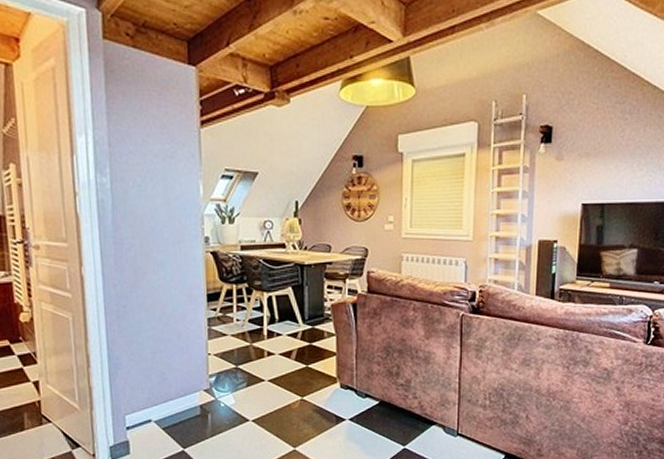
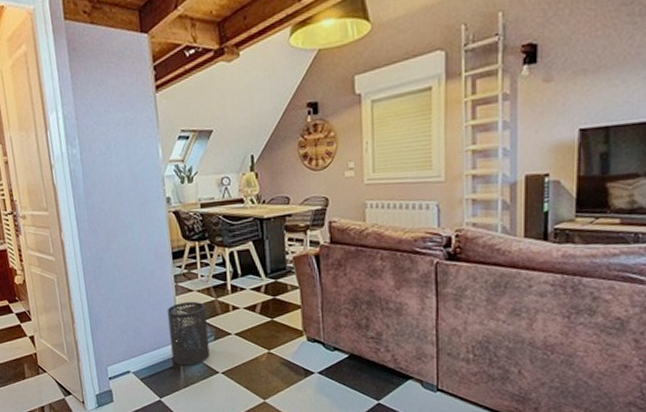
trash can: none [197,346,241,414] -> present [167,301,210,366]

